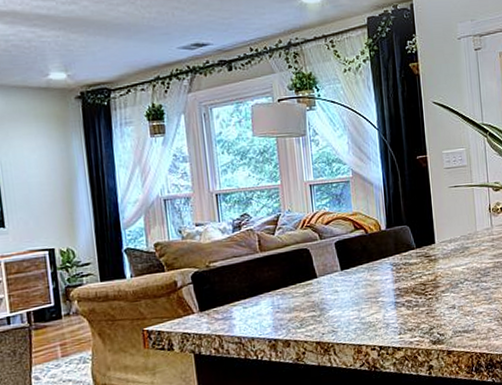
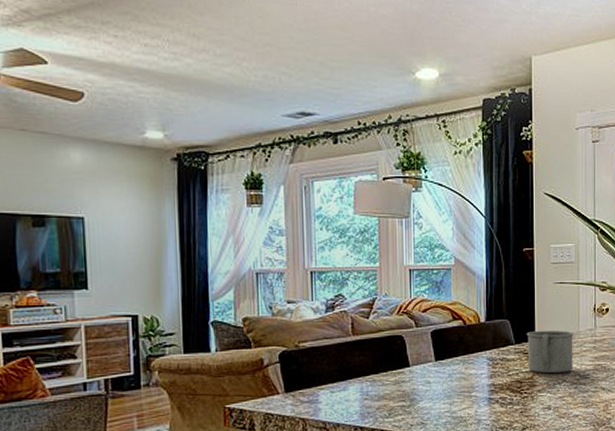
mug: none [426,231,474,275] -> present [526,330,575,374]

